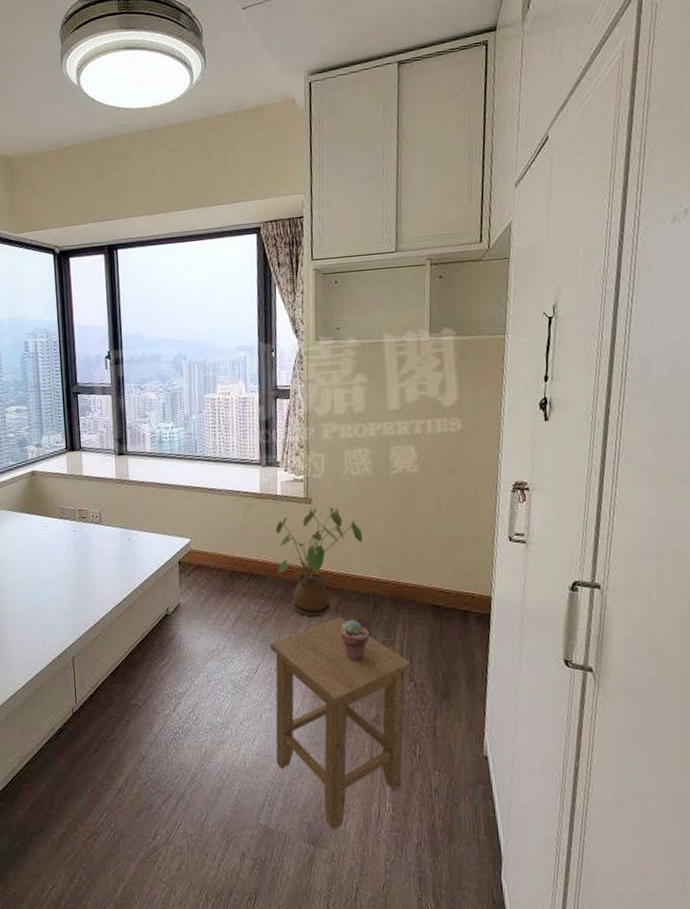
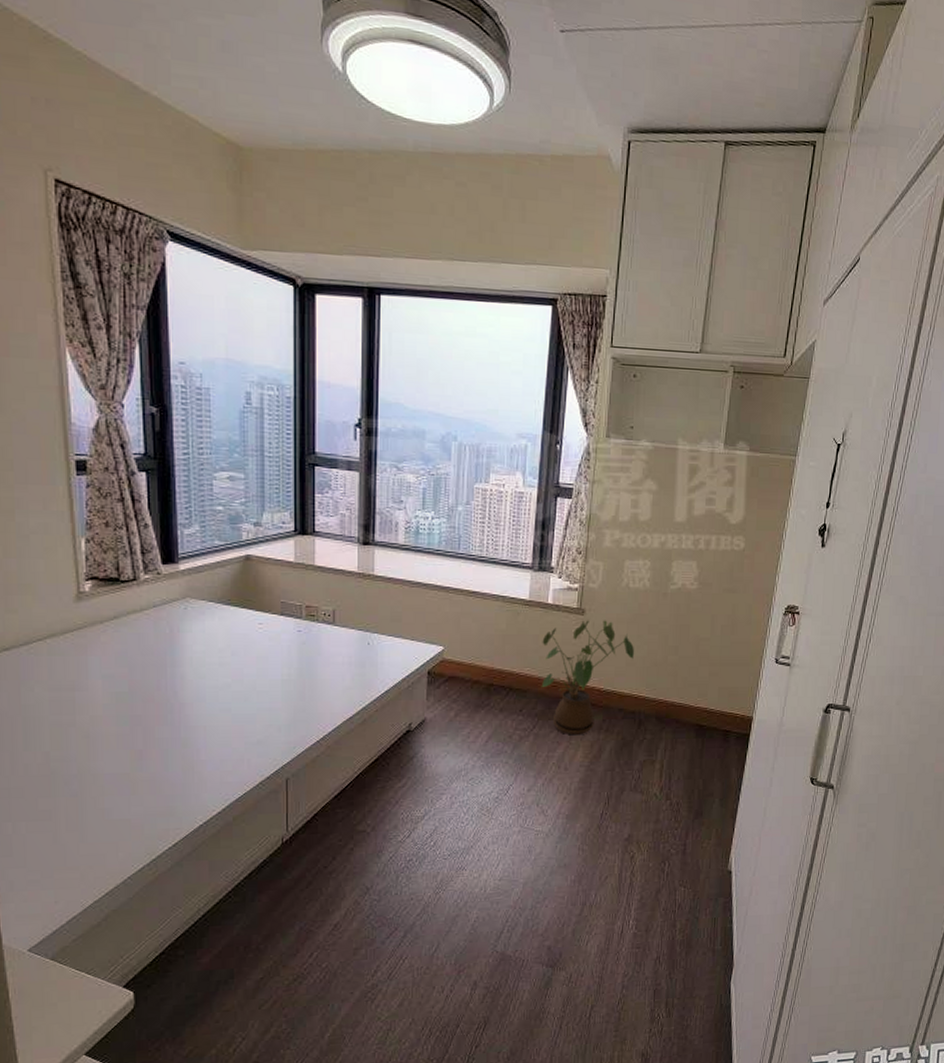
stool: present [269,617,412,830] -> none [520,735,670,951]
potted succulent: present [340,619,369,662] -> none [601,738,630,782]

